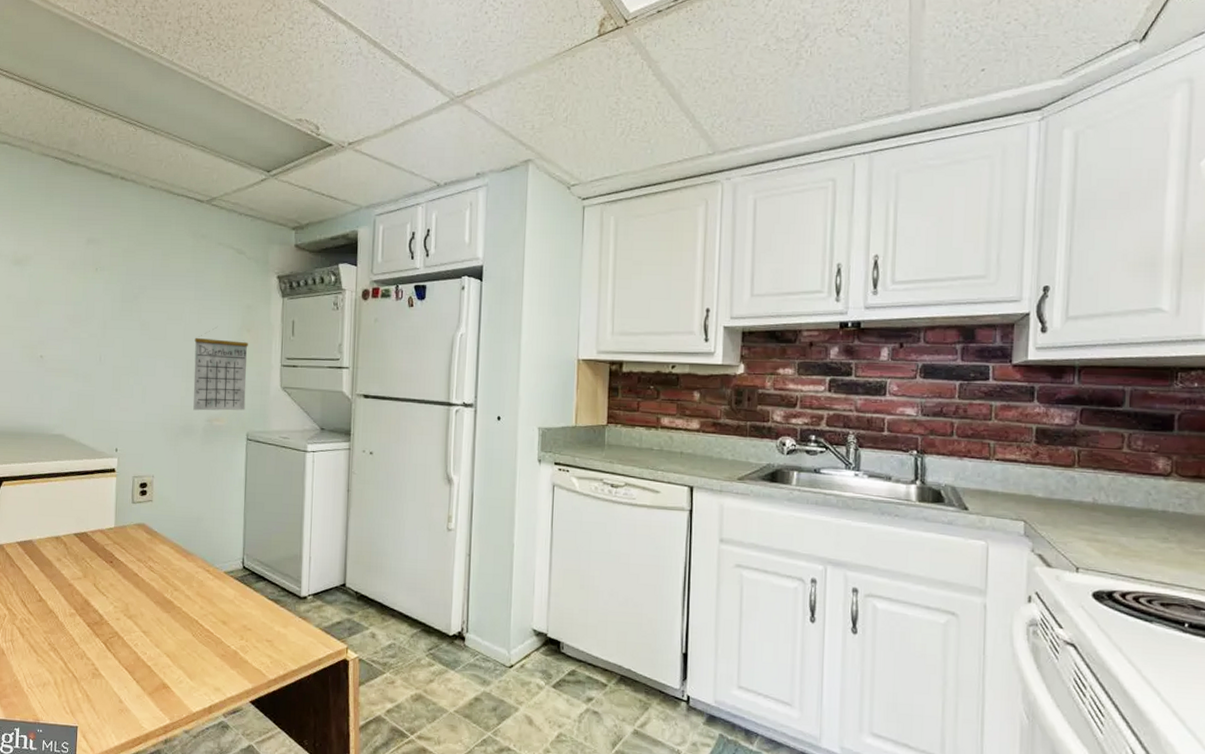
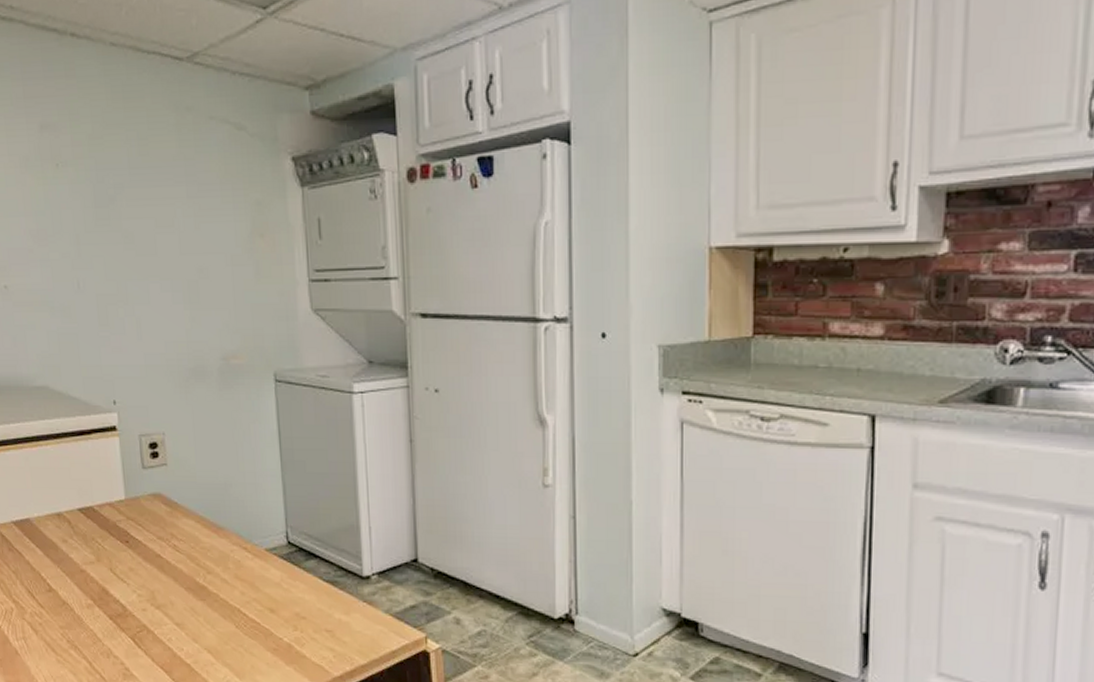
calendar: present [193,327,248,411] -> none [193,234,269,347]

